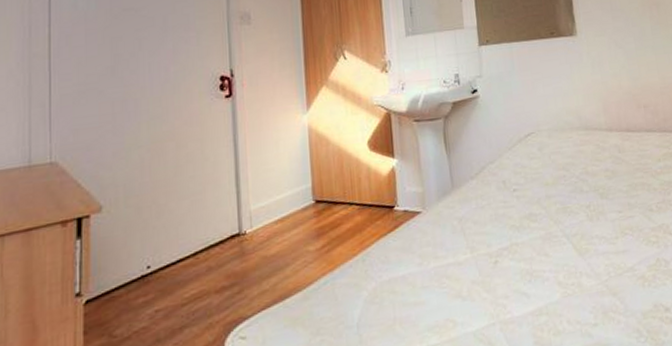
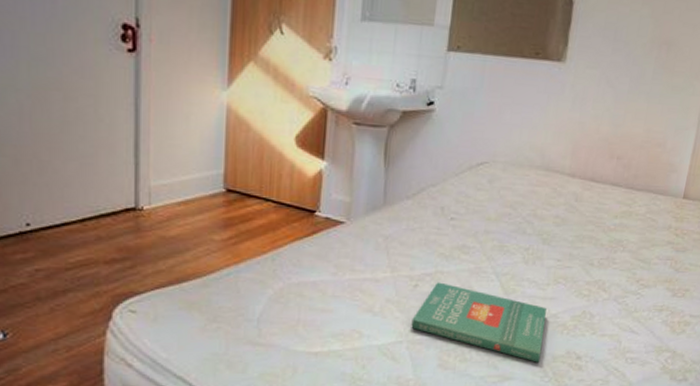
book: none [499,254,631,323] -> present [411,282,547,363]

